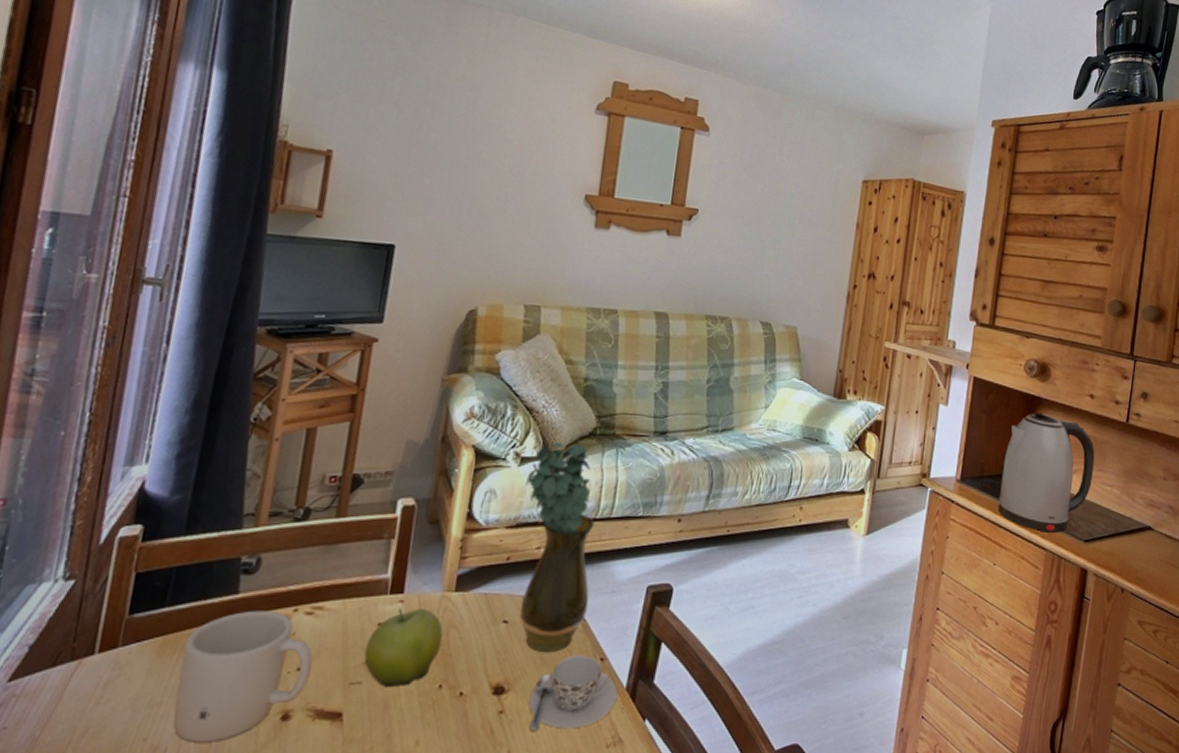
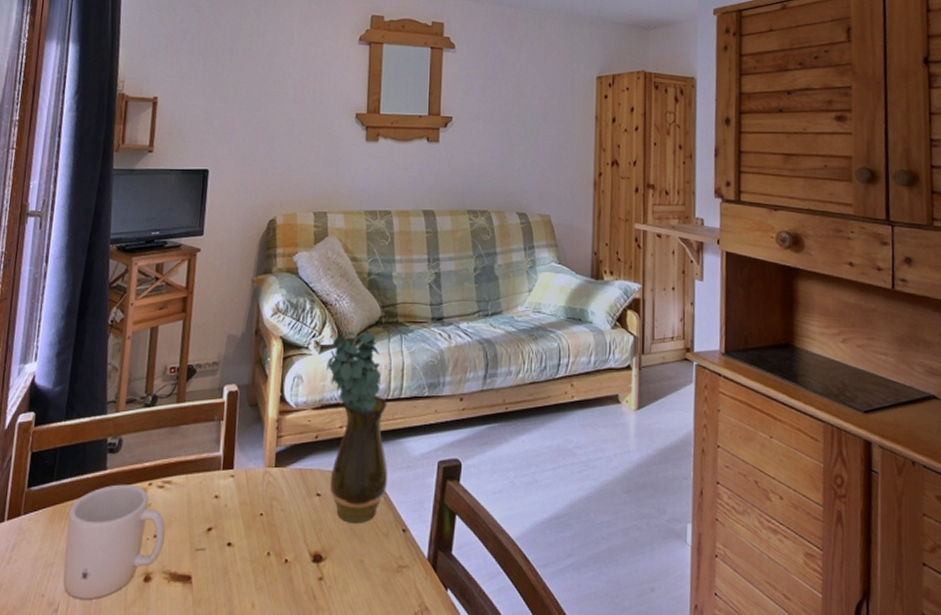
fruit: present [364,608,443,688] -> none [206,482,268,554]
teacup: present [529,655,618,731] -> none [344,526,420,597]
kettle: present [997,412,1095,533] -> none [766,283,864,404]

